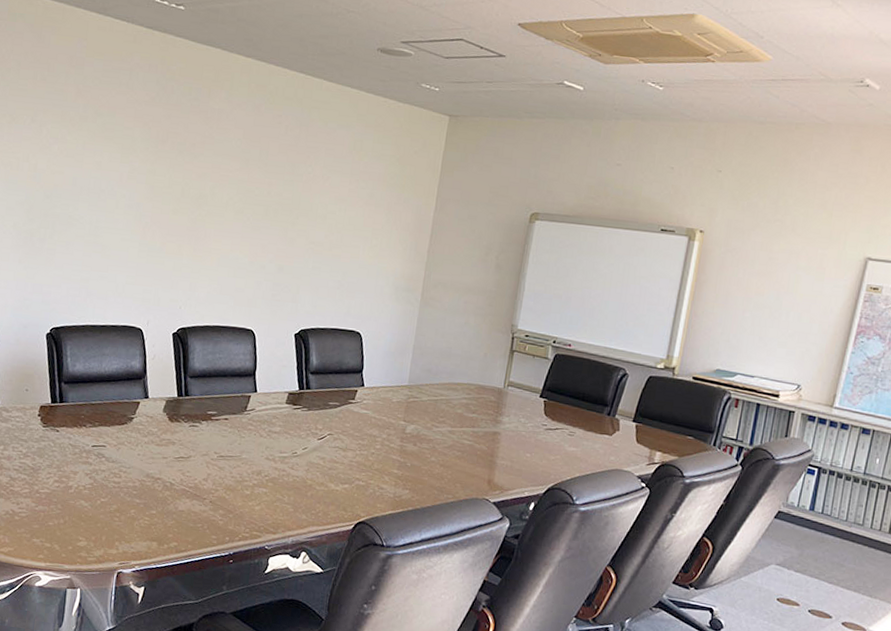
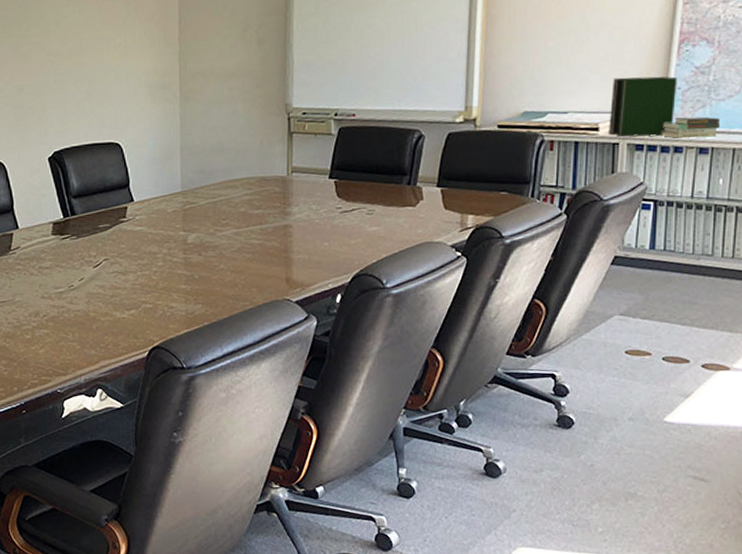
binder: none [787,354,851,411] -> present [609,76,677,137]
books: none [832,398,883,421] -> present [662,116,721,139]

